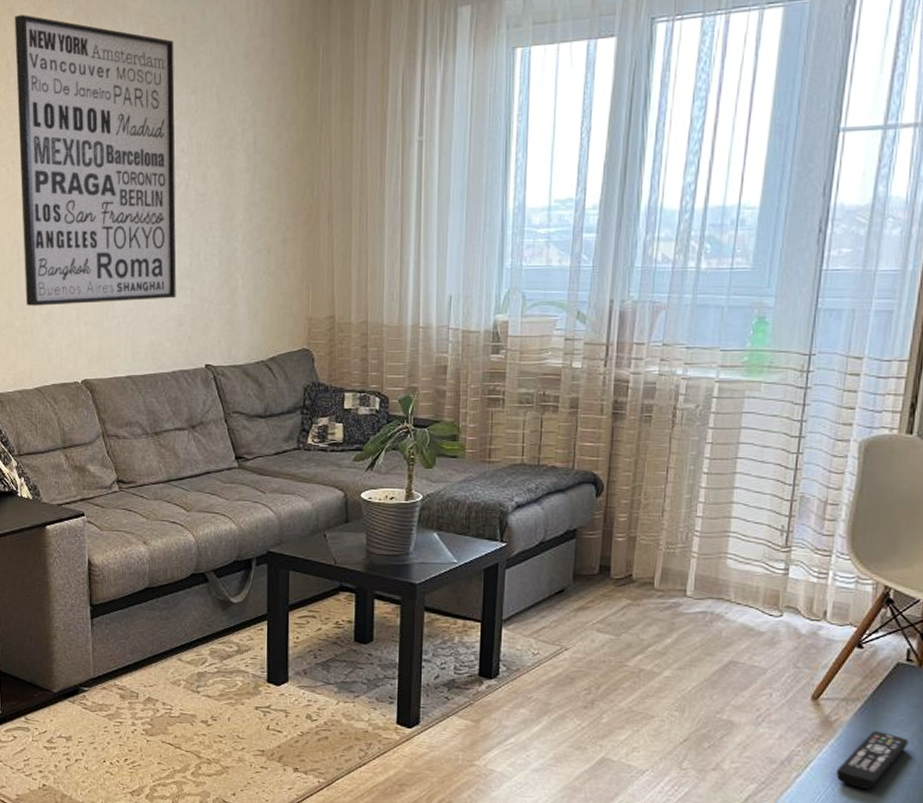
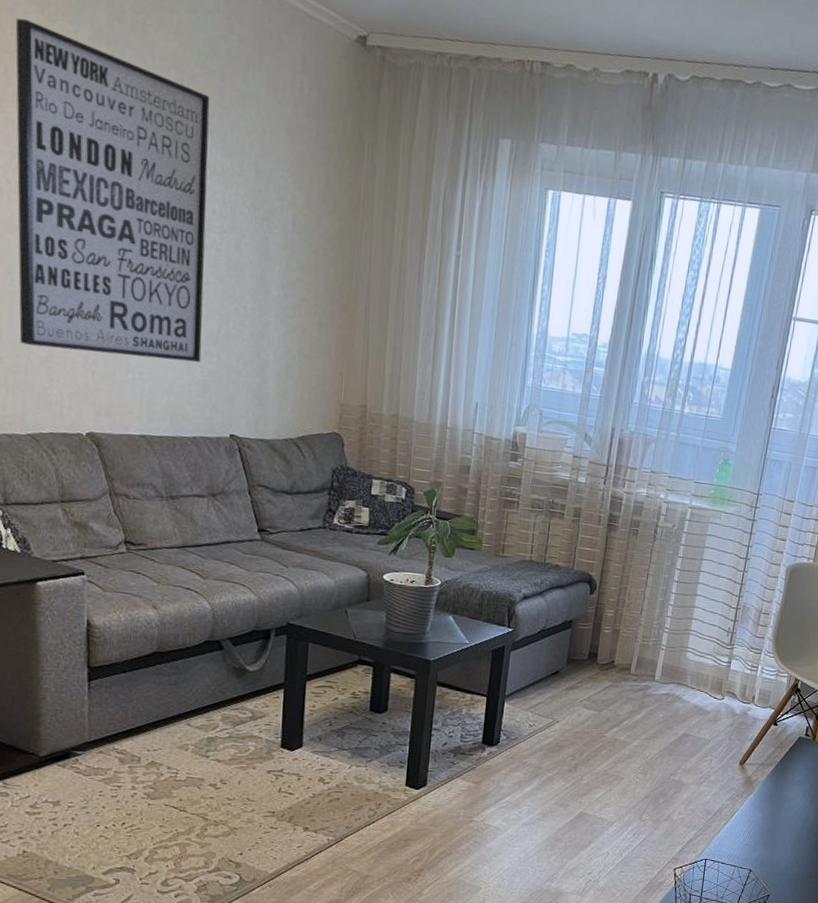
remote control: present [835,731,909,789] -> none [751,788,802,832]

